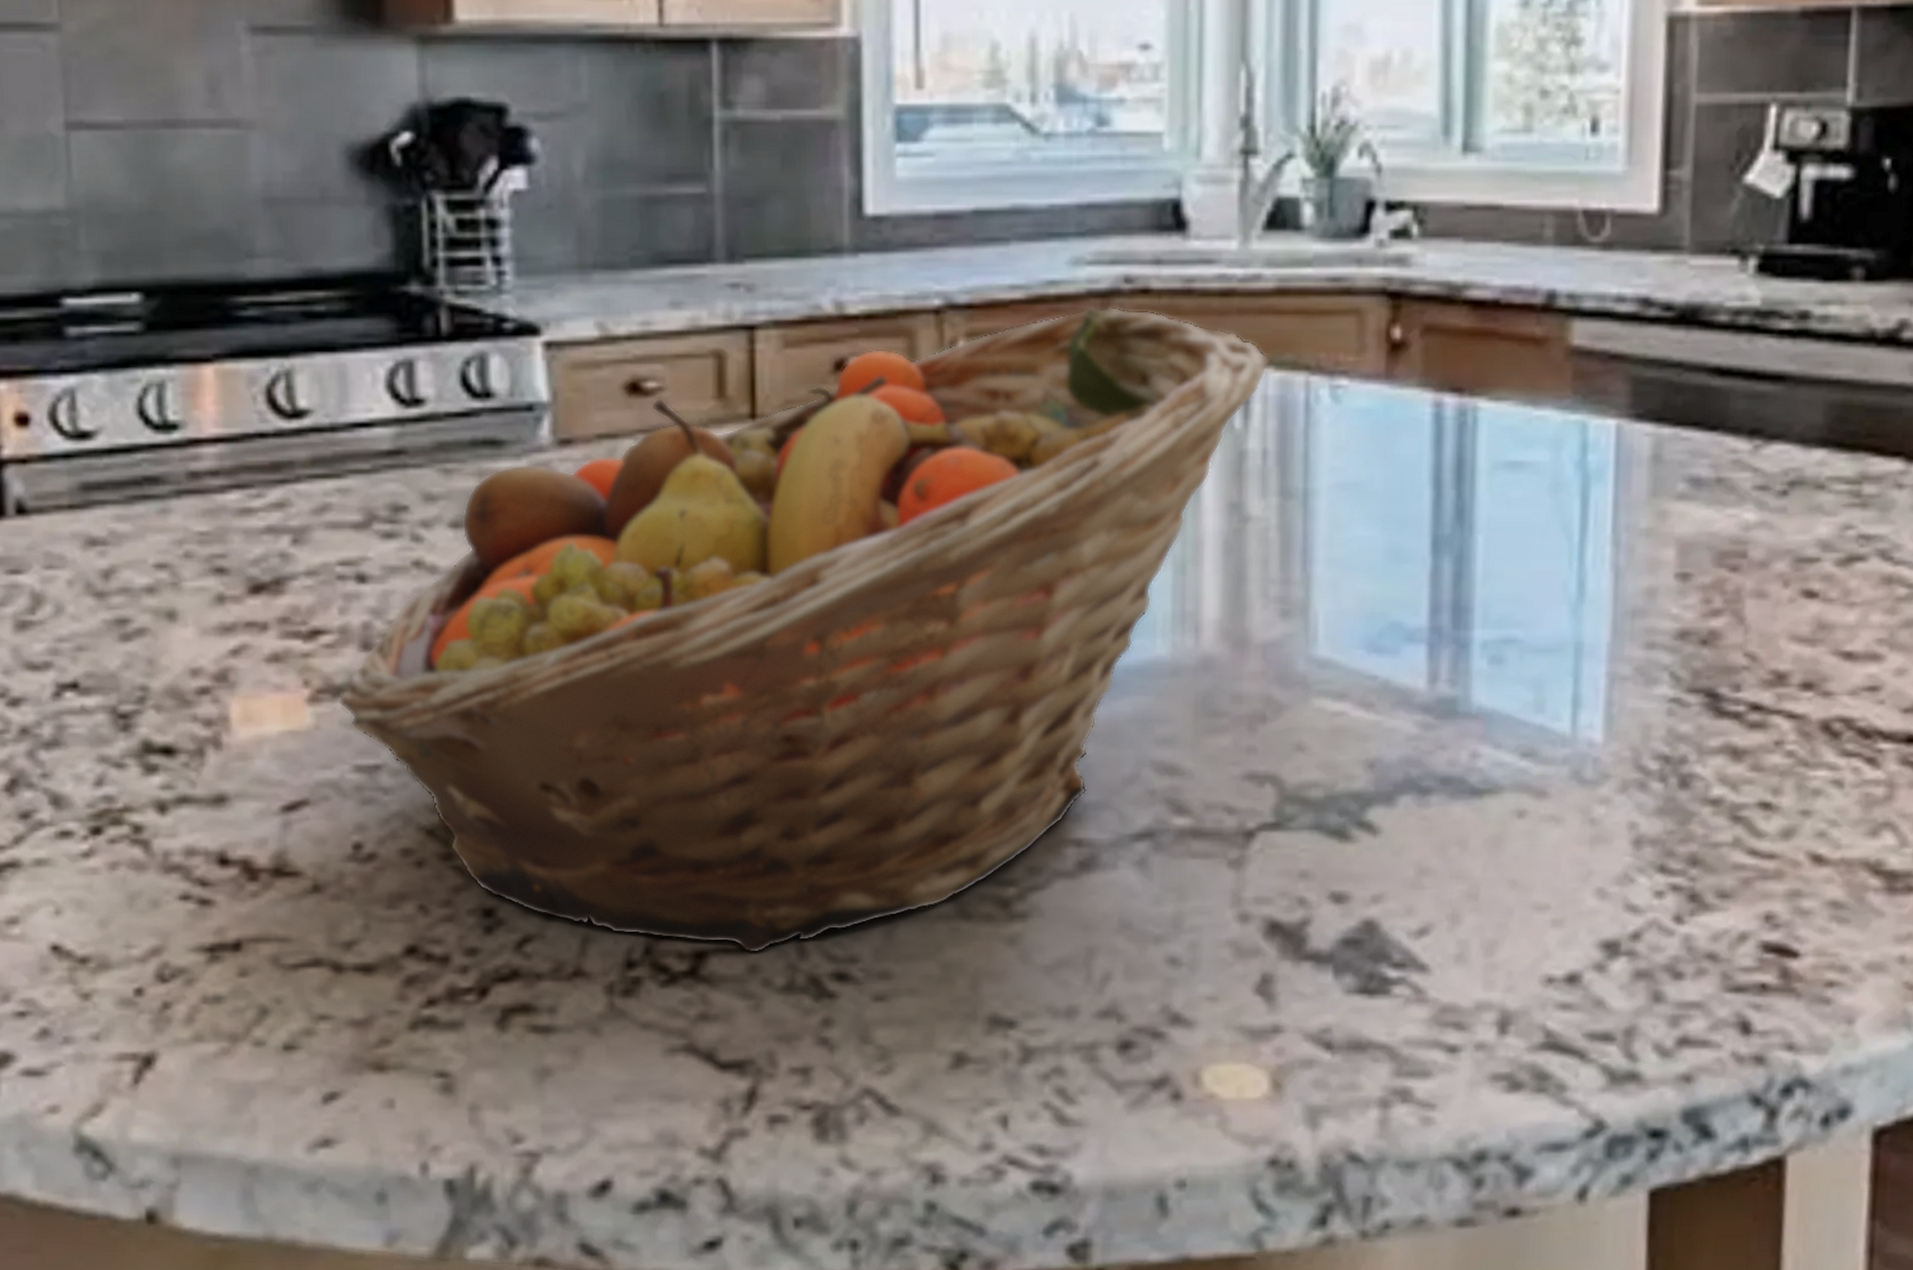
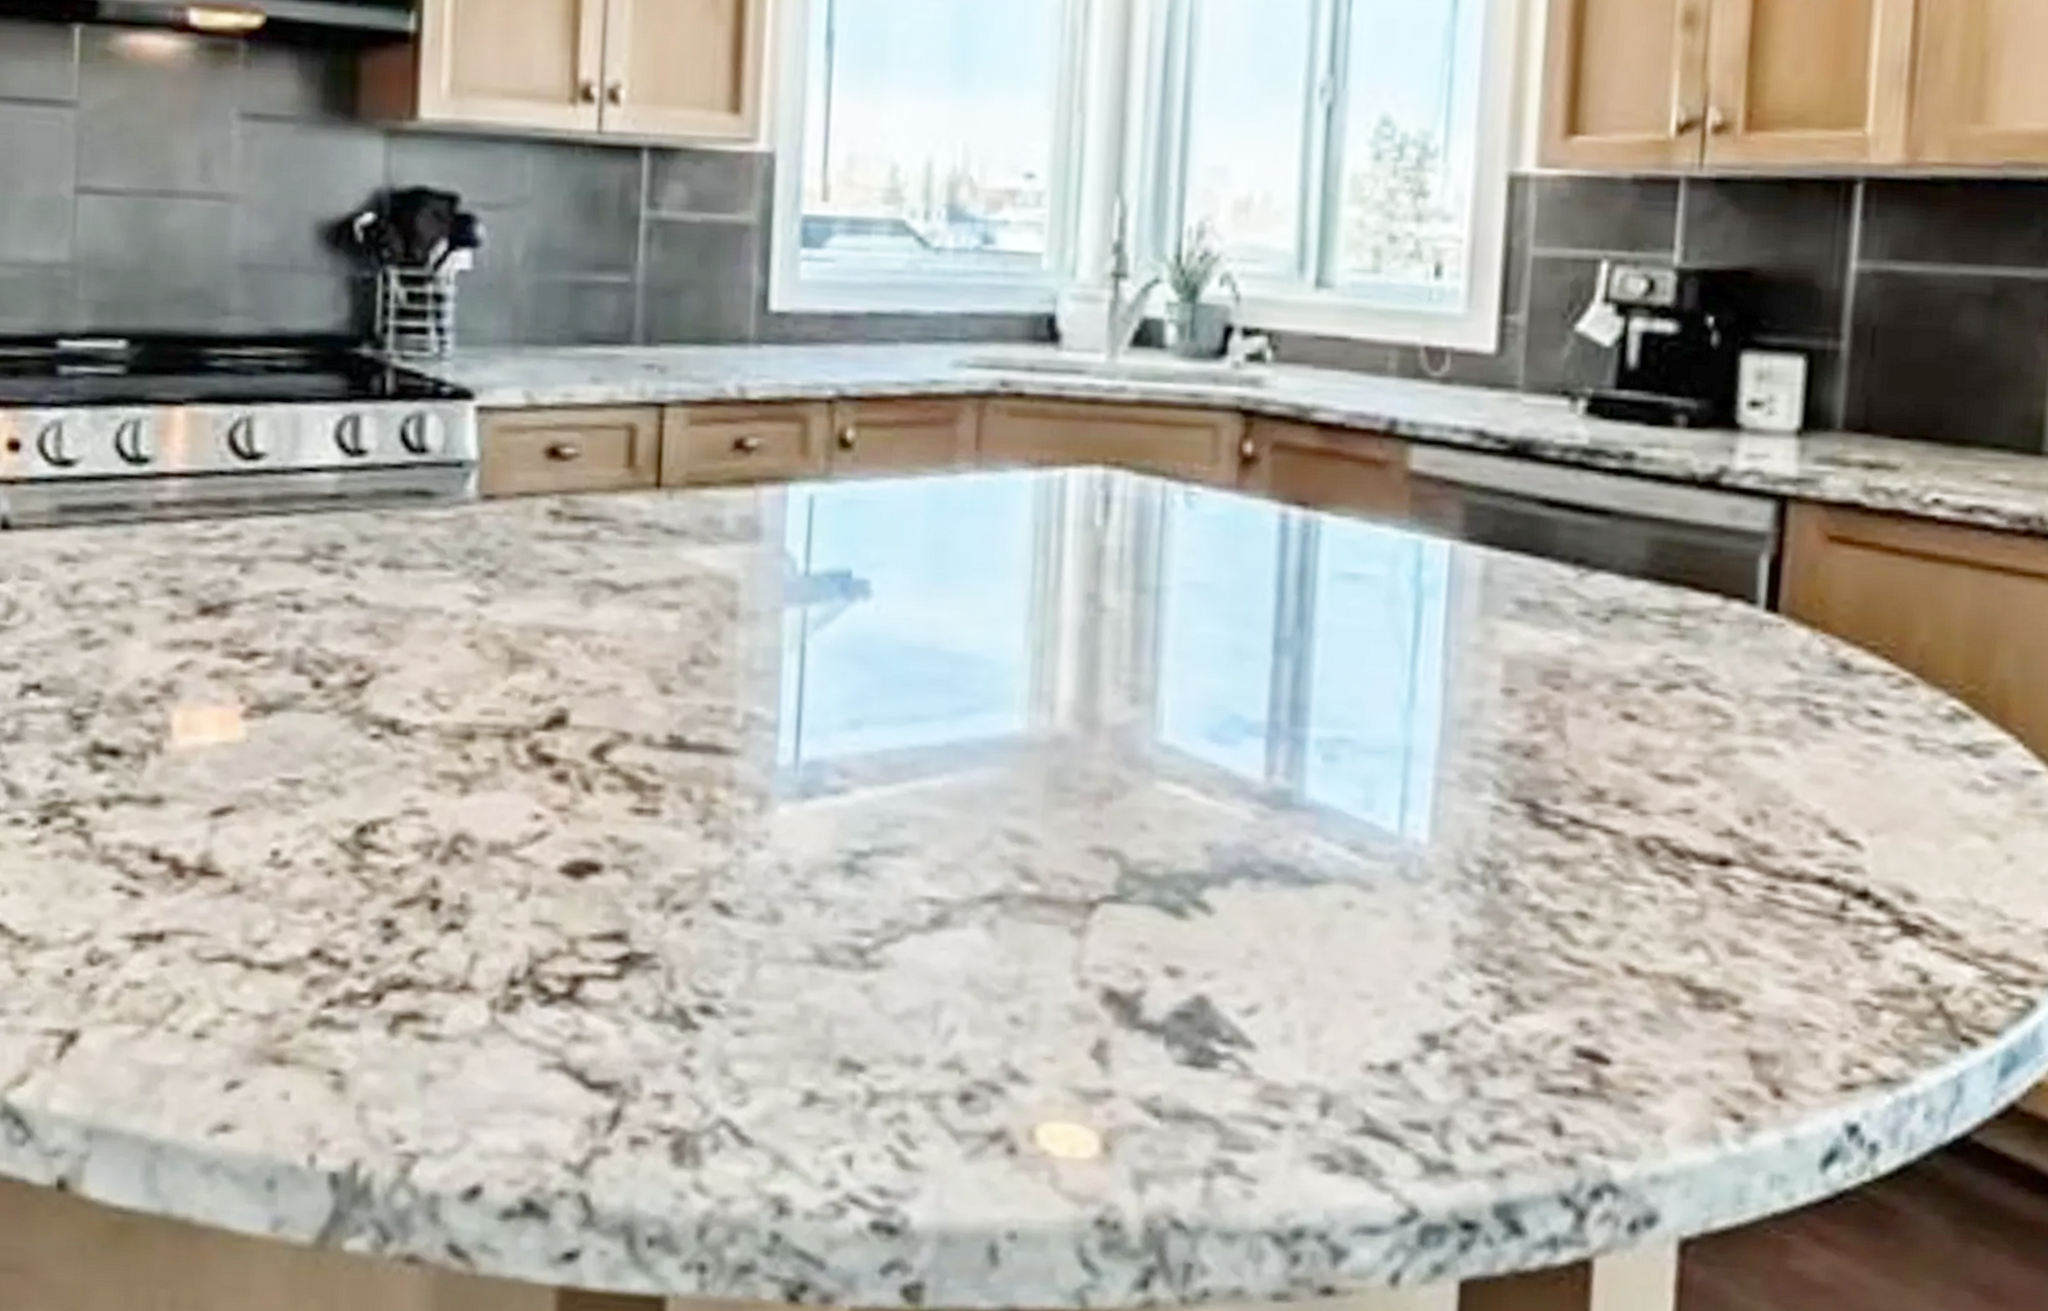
fruit basket: present [337,306,1271,954] -> none [268,406,1132,982]

